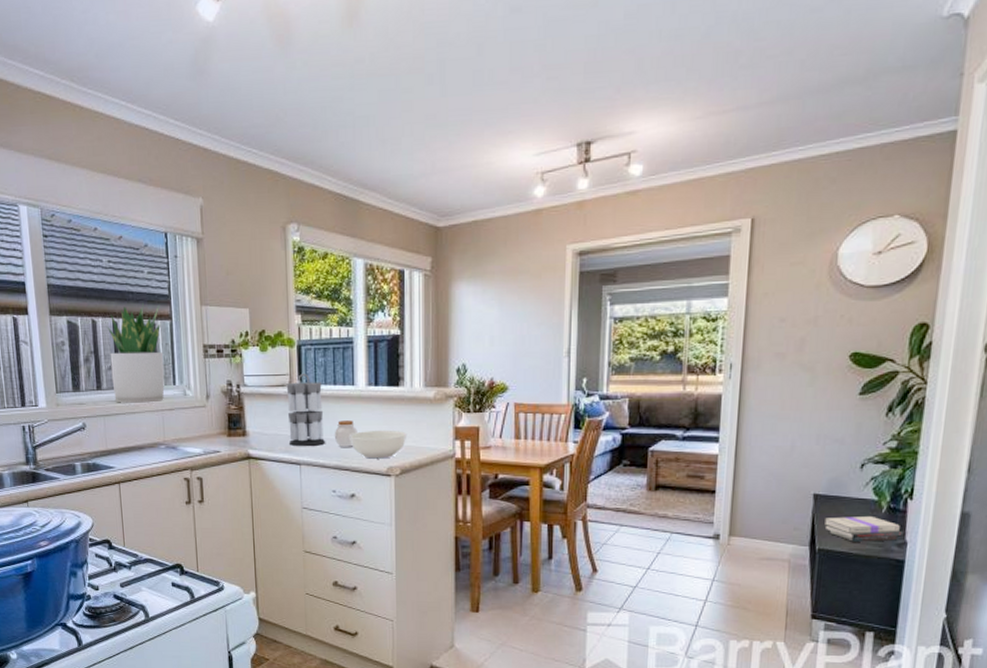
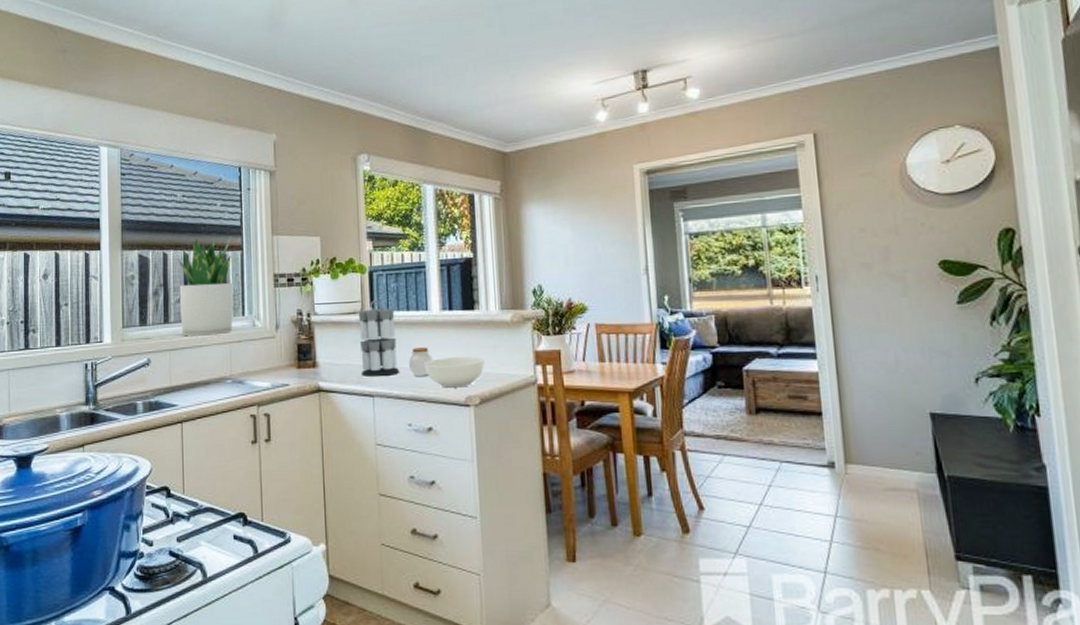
books: present [825,515,904,542] -> none [948,436,1040,467]

